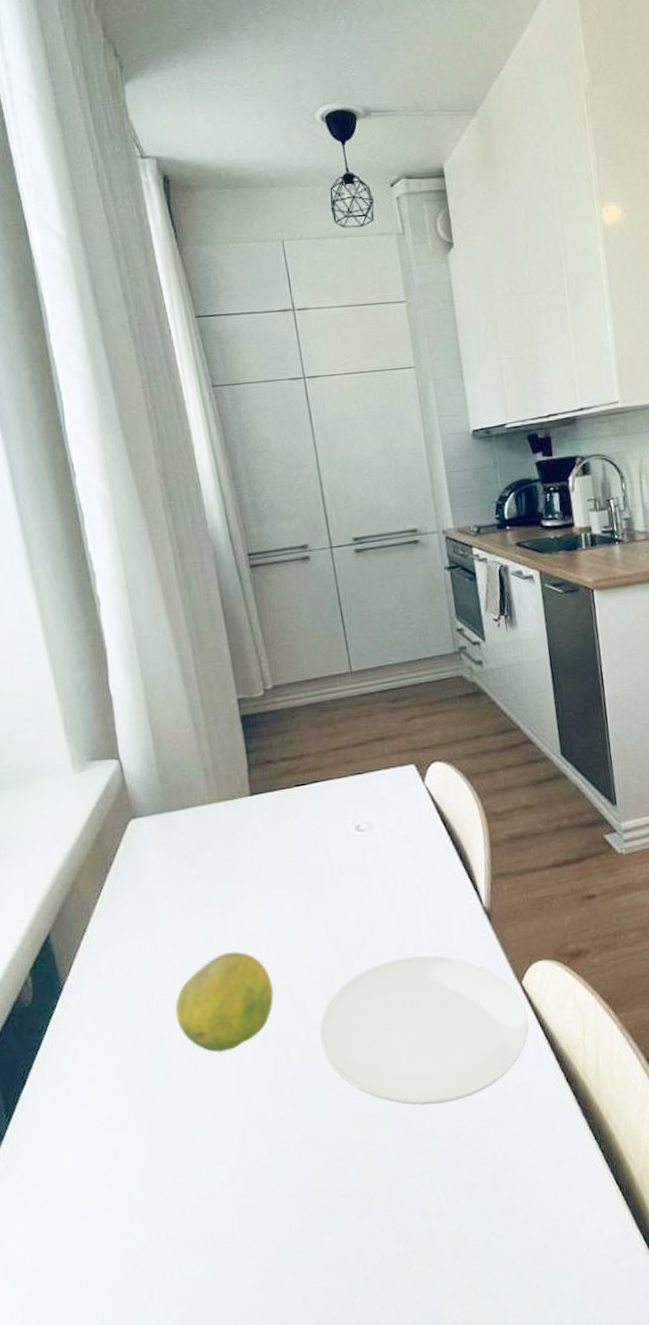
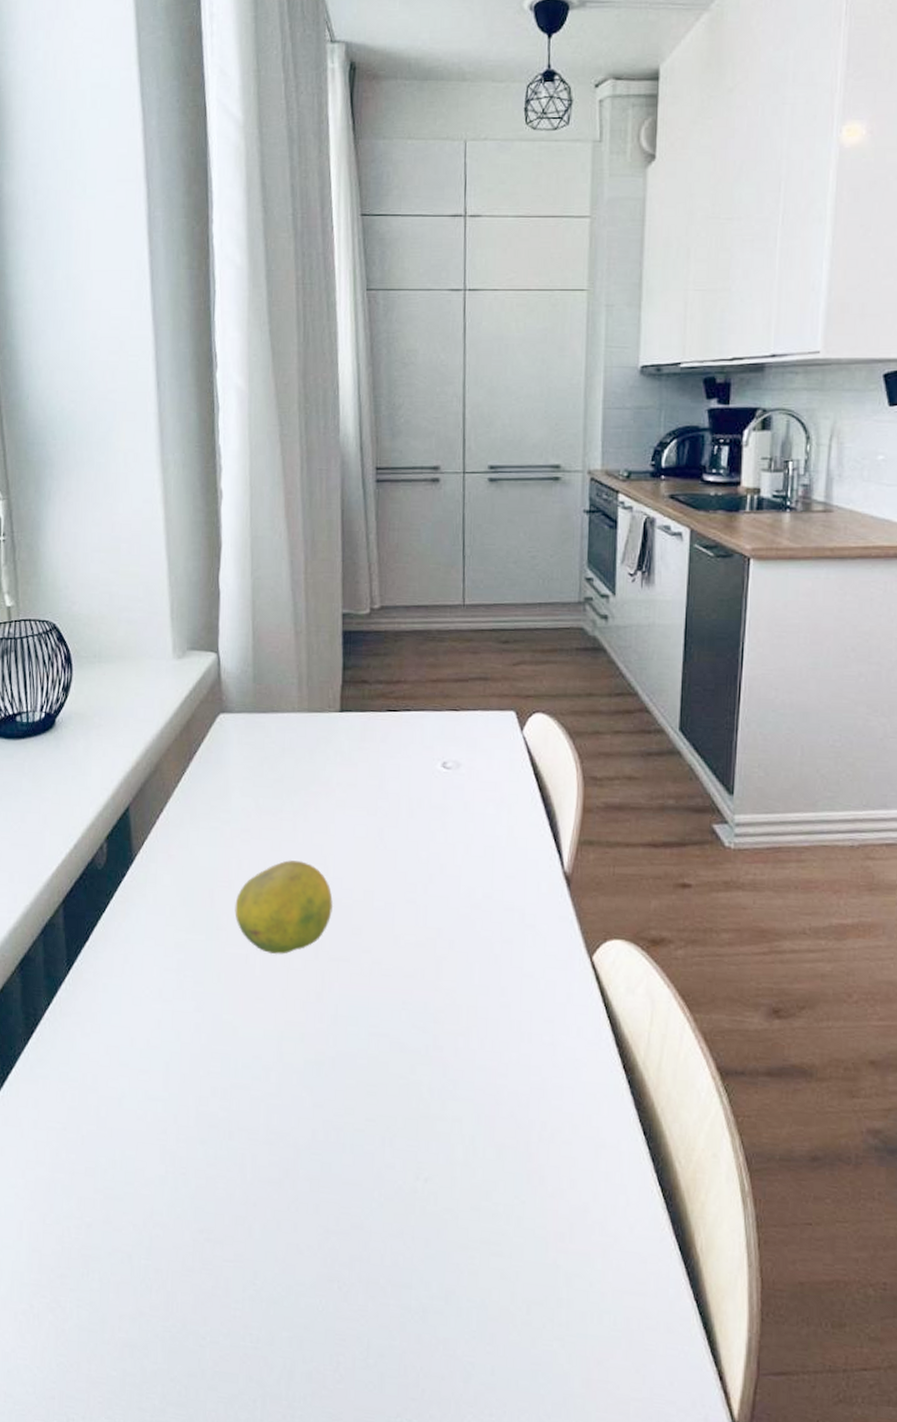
plate: present [320,955,529,1105] -> none [371,904,592,1058]

